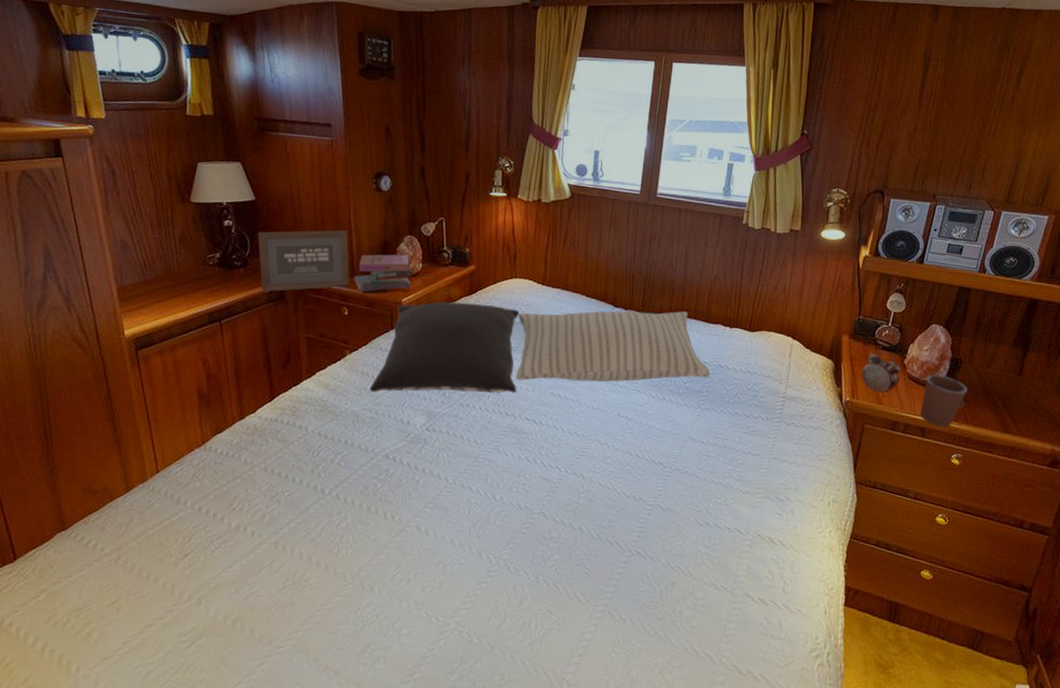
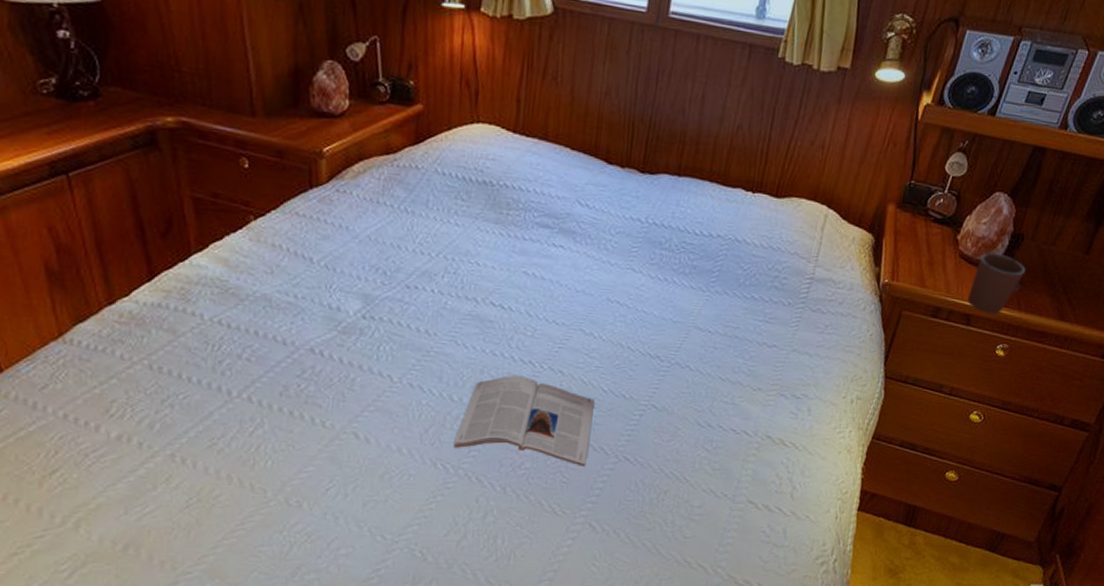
picture frame: present [257,230,350,293] -> none [109,48,250,135]
books: present [353,254,412,295] -> none [253,85,336,141]
pillow: present [369,301,520,393] -> none [284,152,484,272]
magazine: none [496,479,610,559] -> present [454,376,595,467]
pillow: present [516,311,710,382] -> none [478,168,724,259]
alarm clock: present [861,350,901,398] -> none [905,223,953,279]

